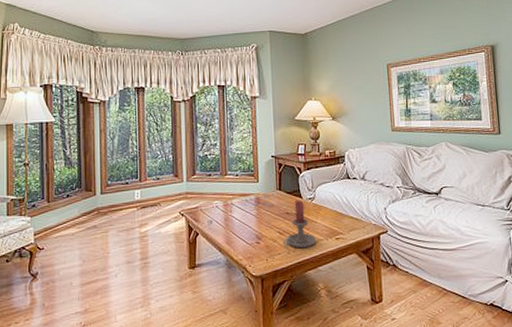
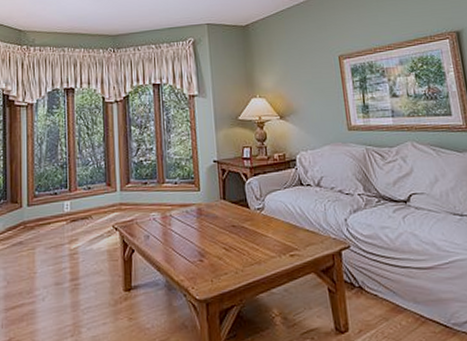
candle holder: present [283,201,316,249] -> none [229,211,268,267]

